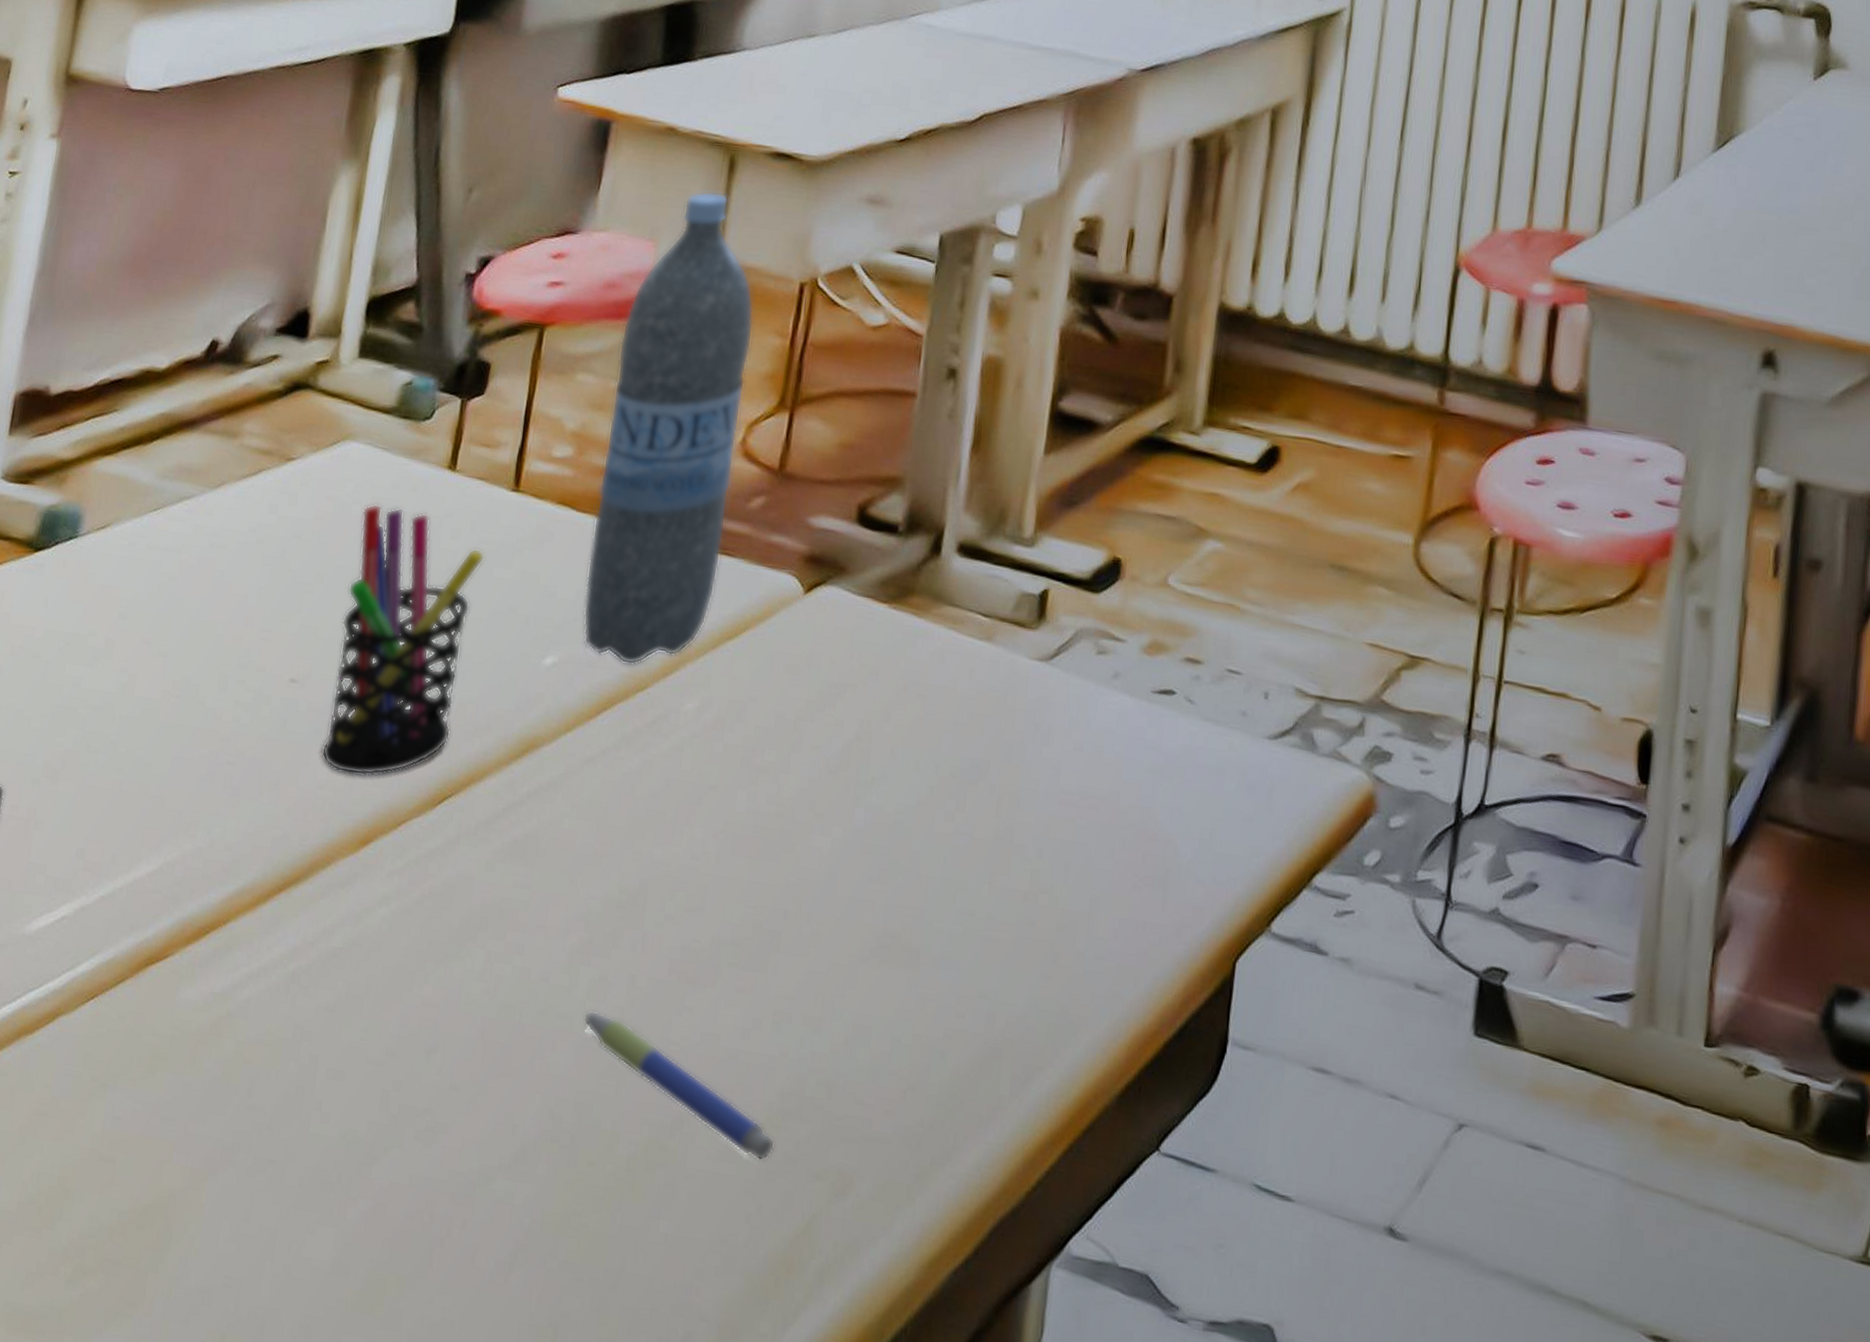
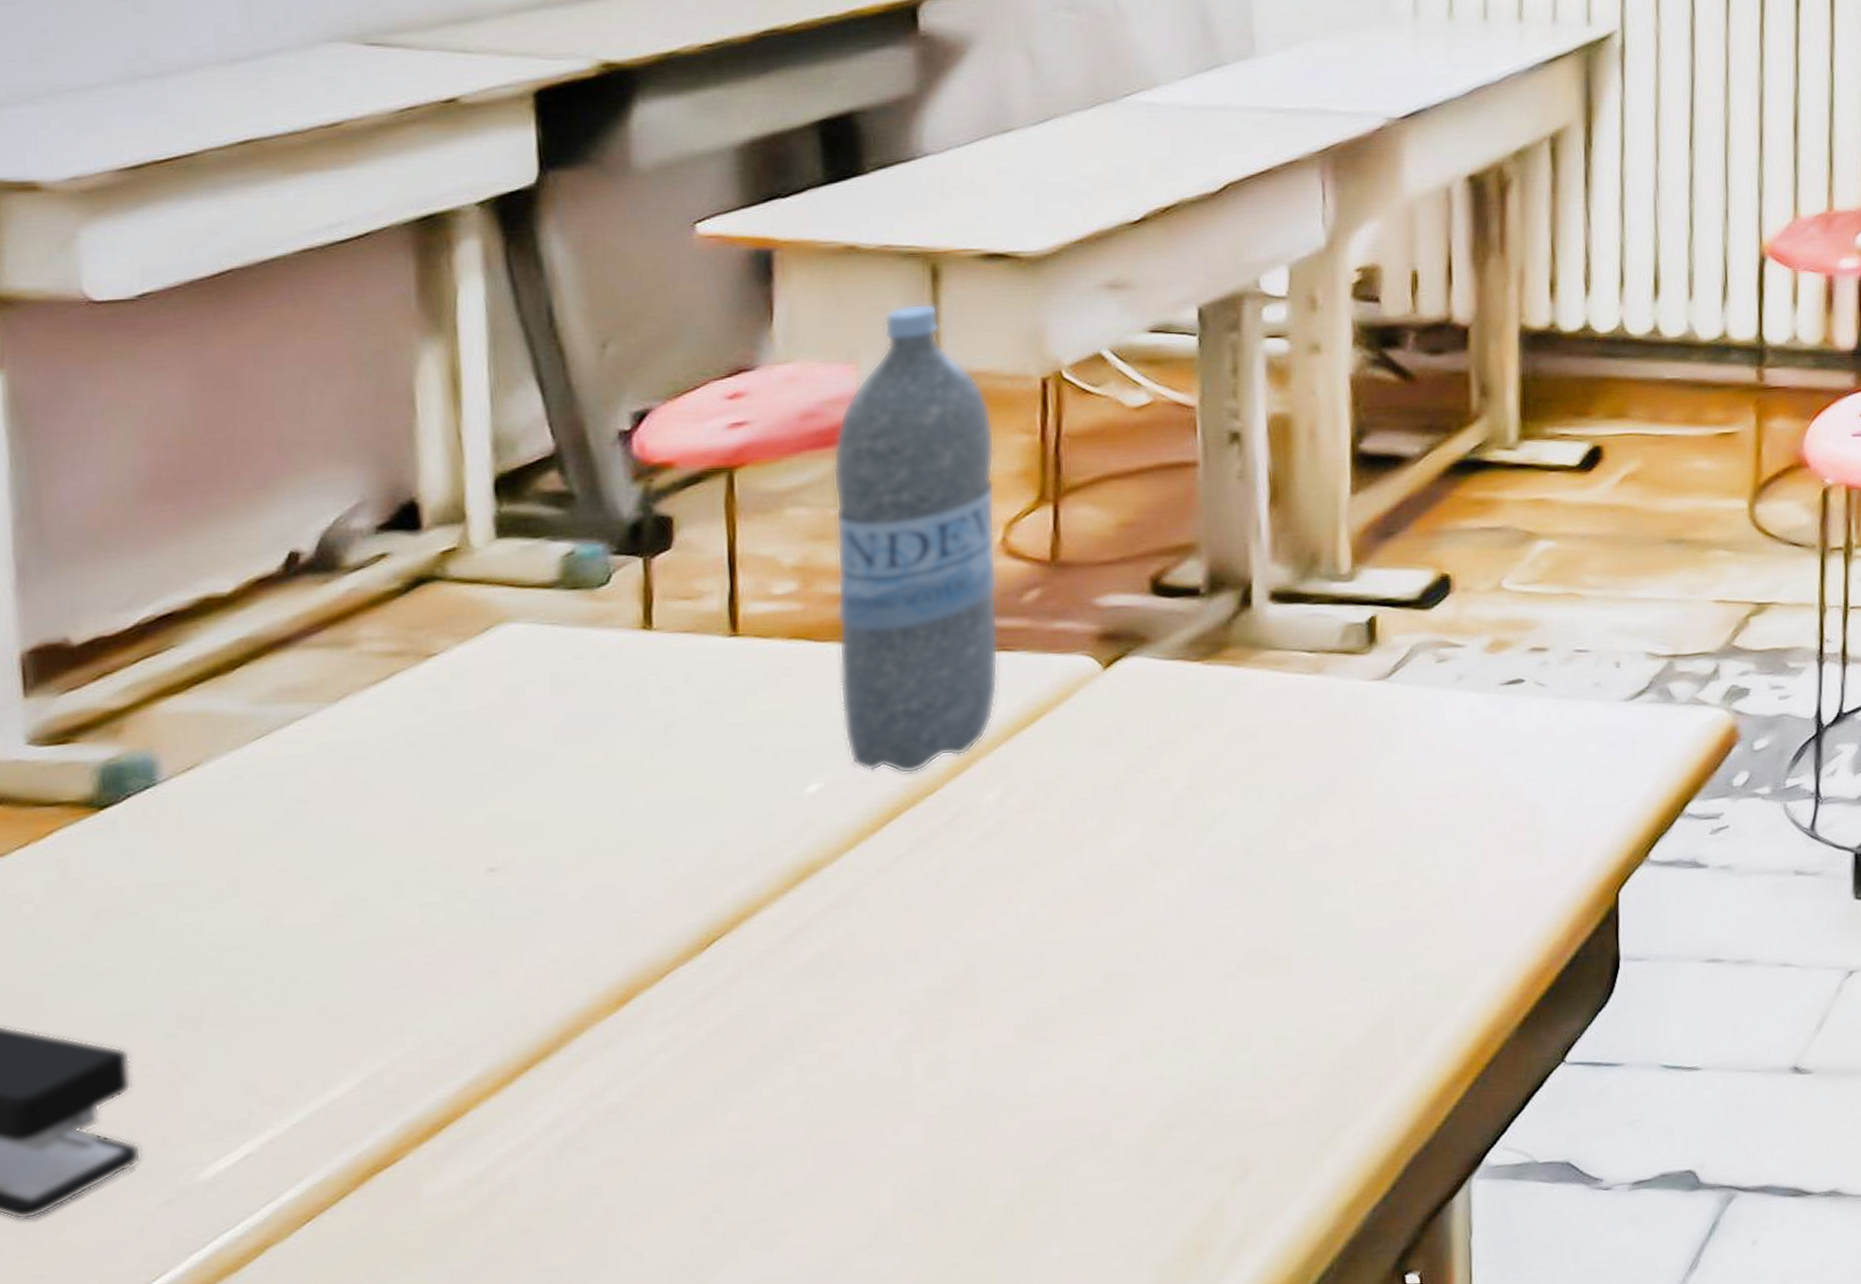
pen holder: present [321,503,485,776] -> none [541,677,711,944]
pen: present [584,1010,775,1162] -> none [927,1088,1165,1172]

